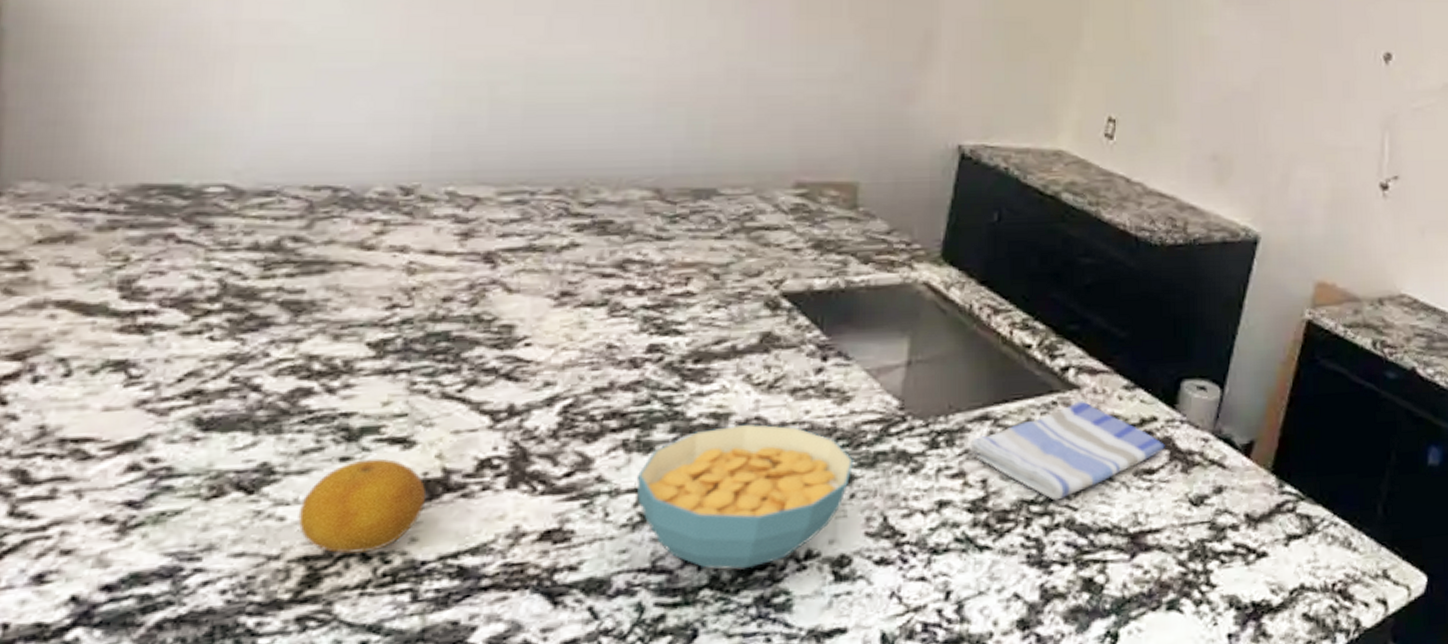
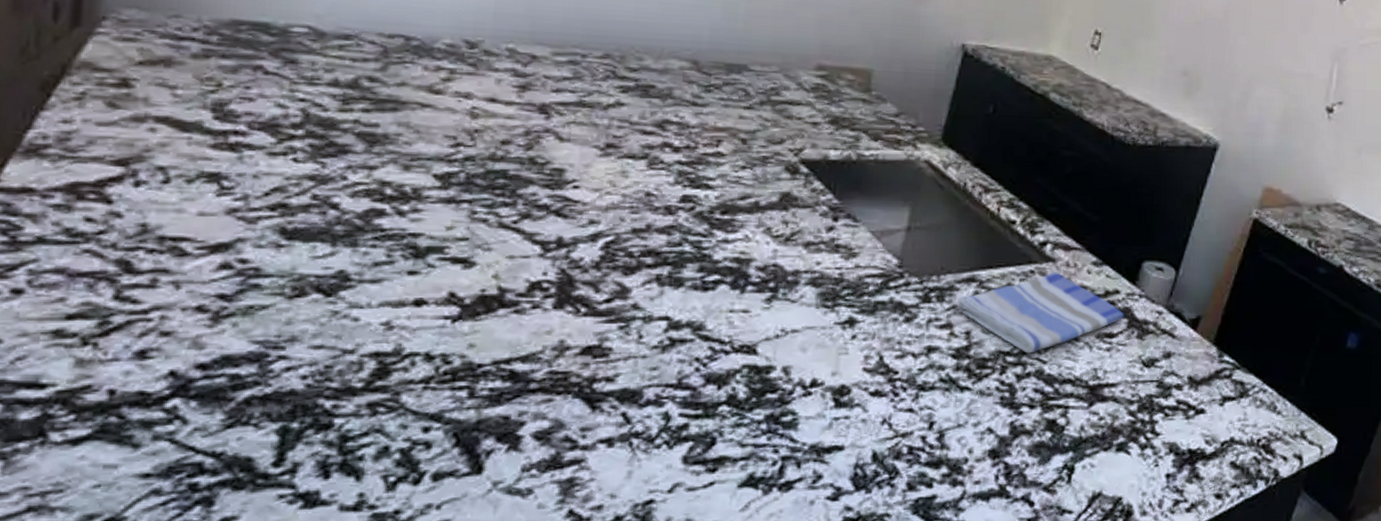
fruit: present [297,458,425,554] -> none [370,274,483,353]
cereal bowl: present [636,423,855,570] -> none [667,269,857,391]

